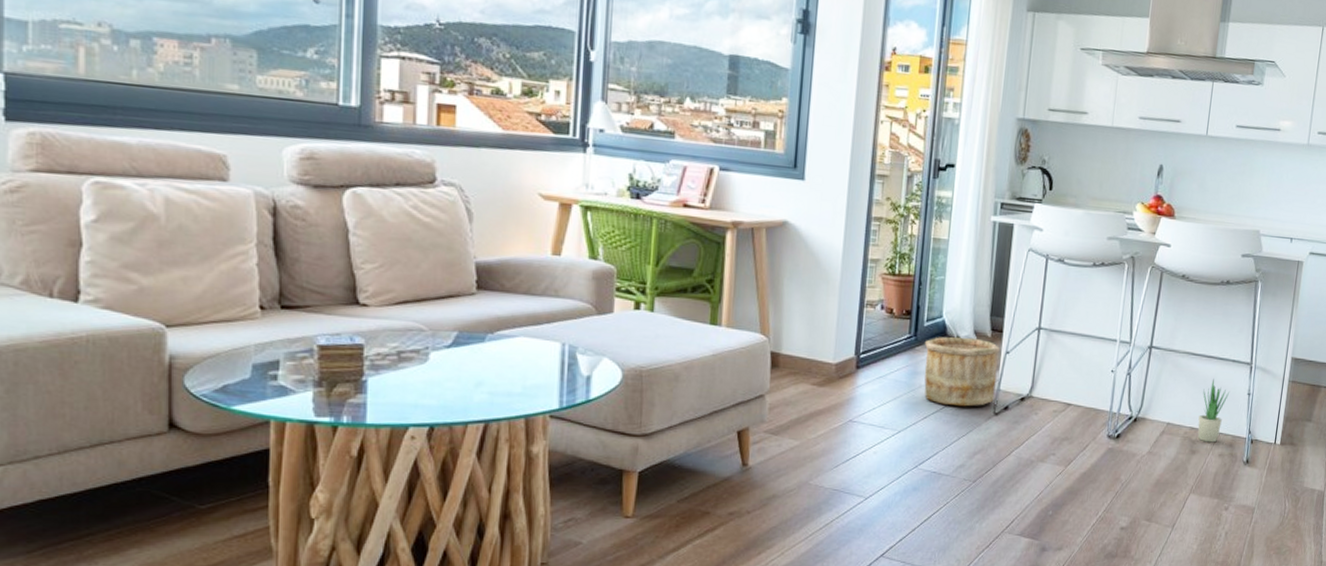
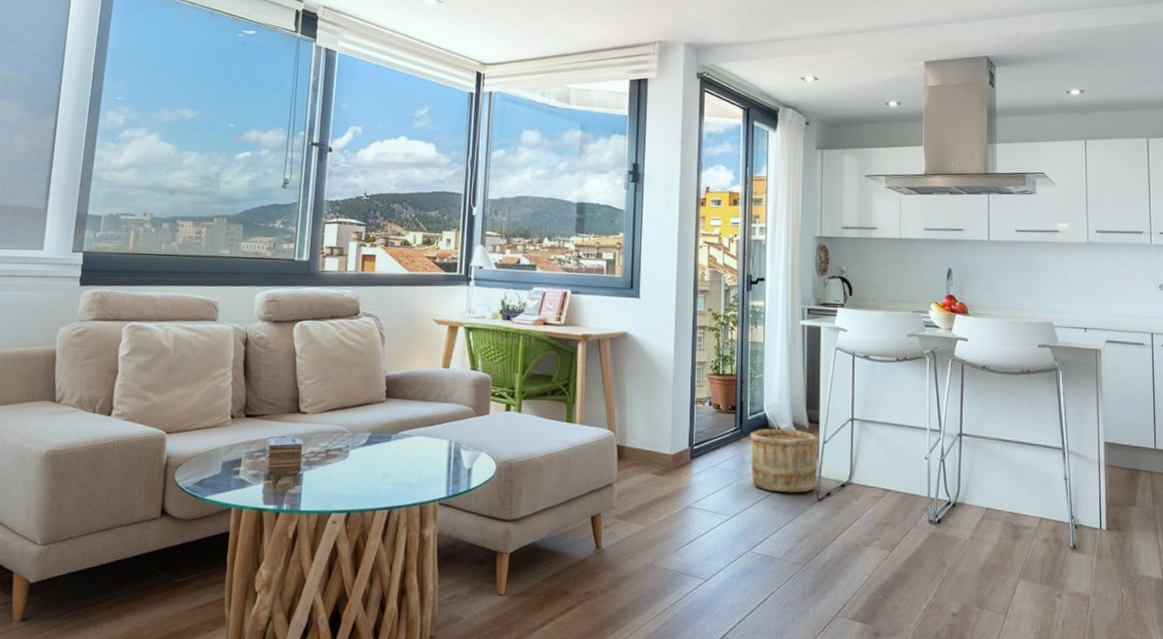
potted plant: present [1197,379,1230,443] -> none [1017,464,1046,528]

